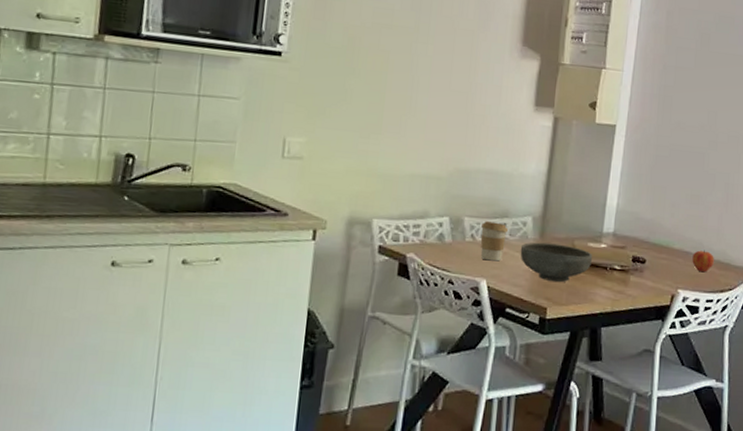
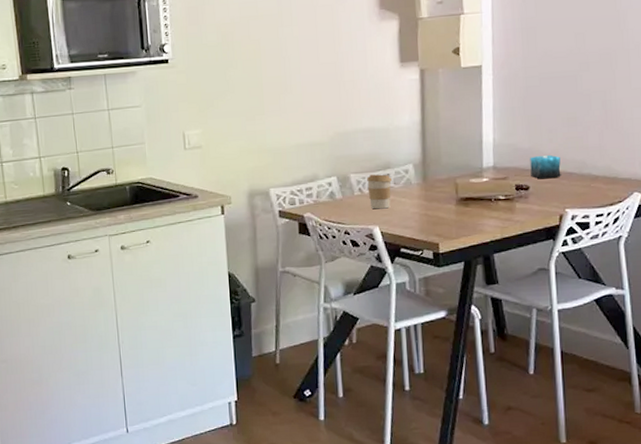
bowl: present [520,242,593,282] -> none [406,184,477,219]
candle: none [649,229,679,255] -> present [530,154,561,179]
apple: present [692,249,714,273] -> none [576,168,600,190]

